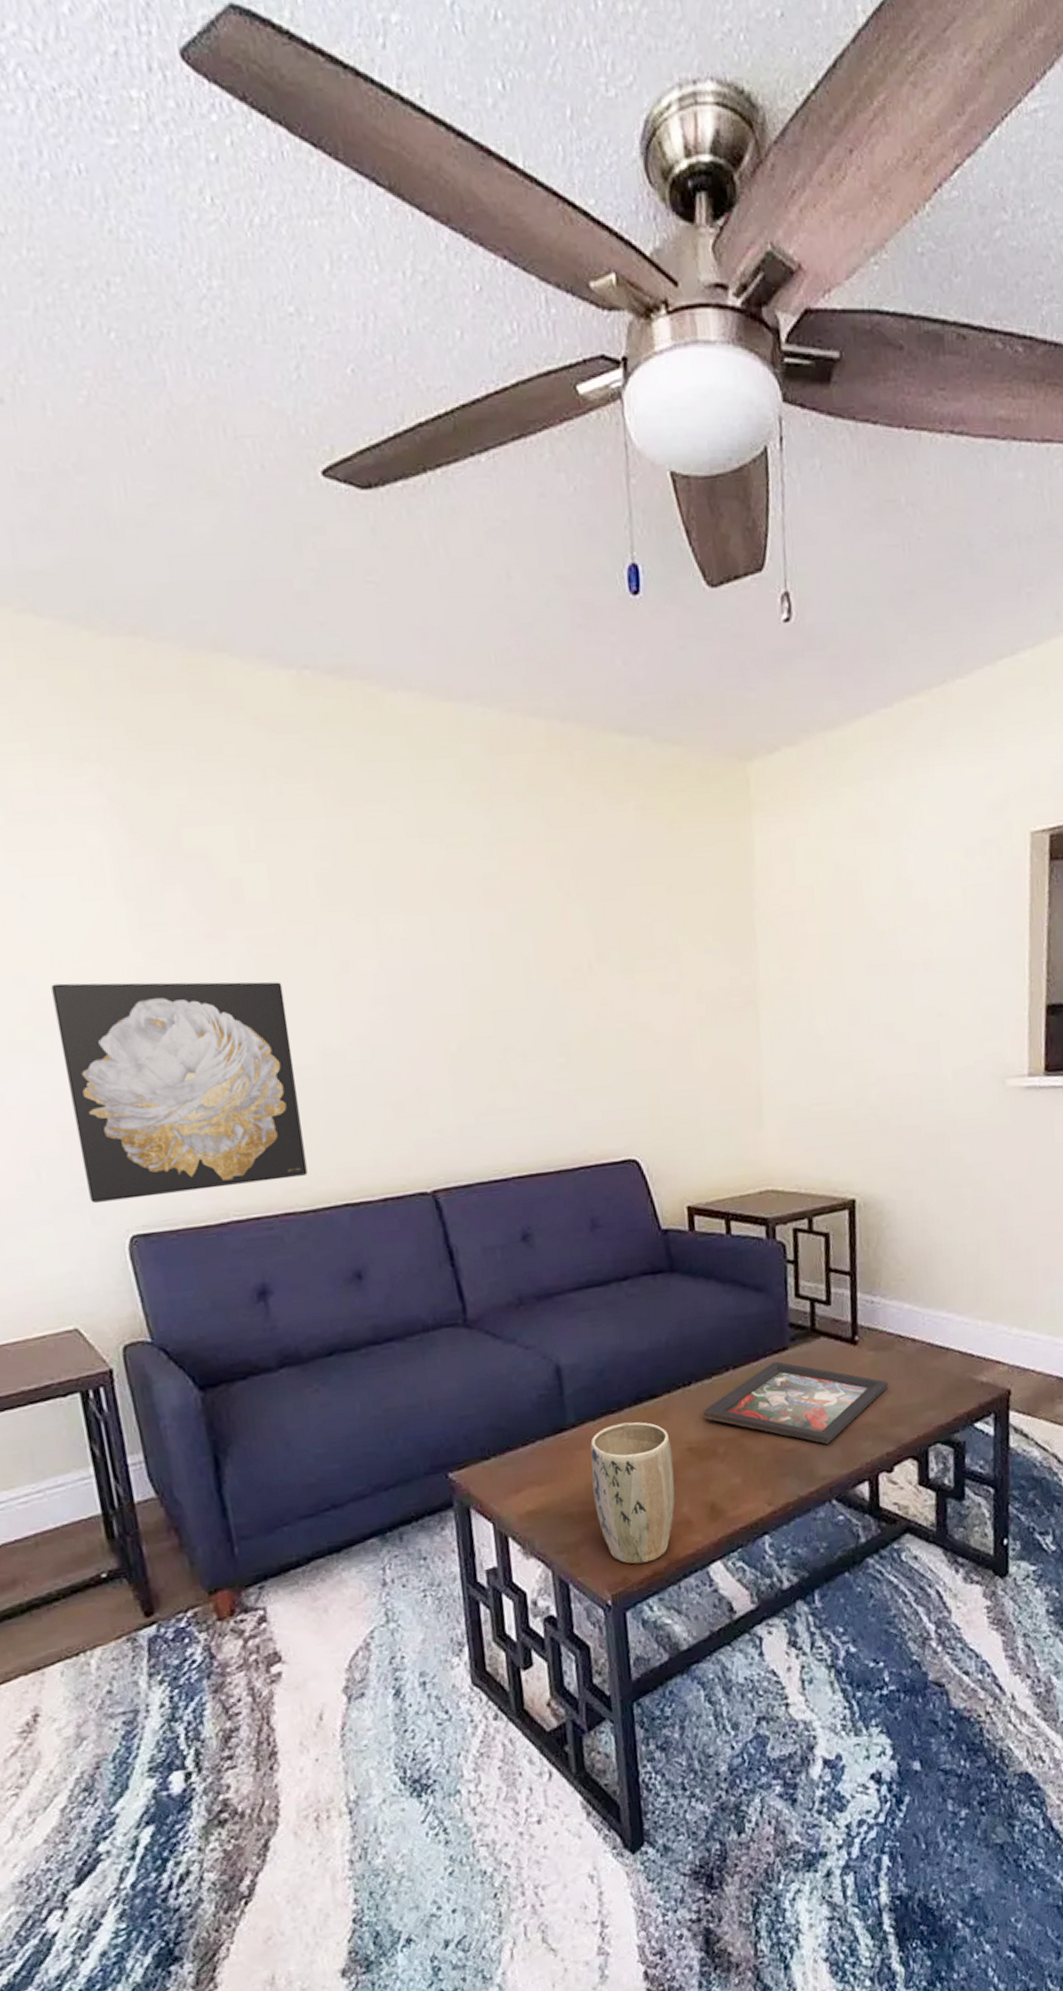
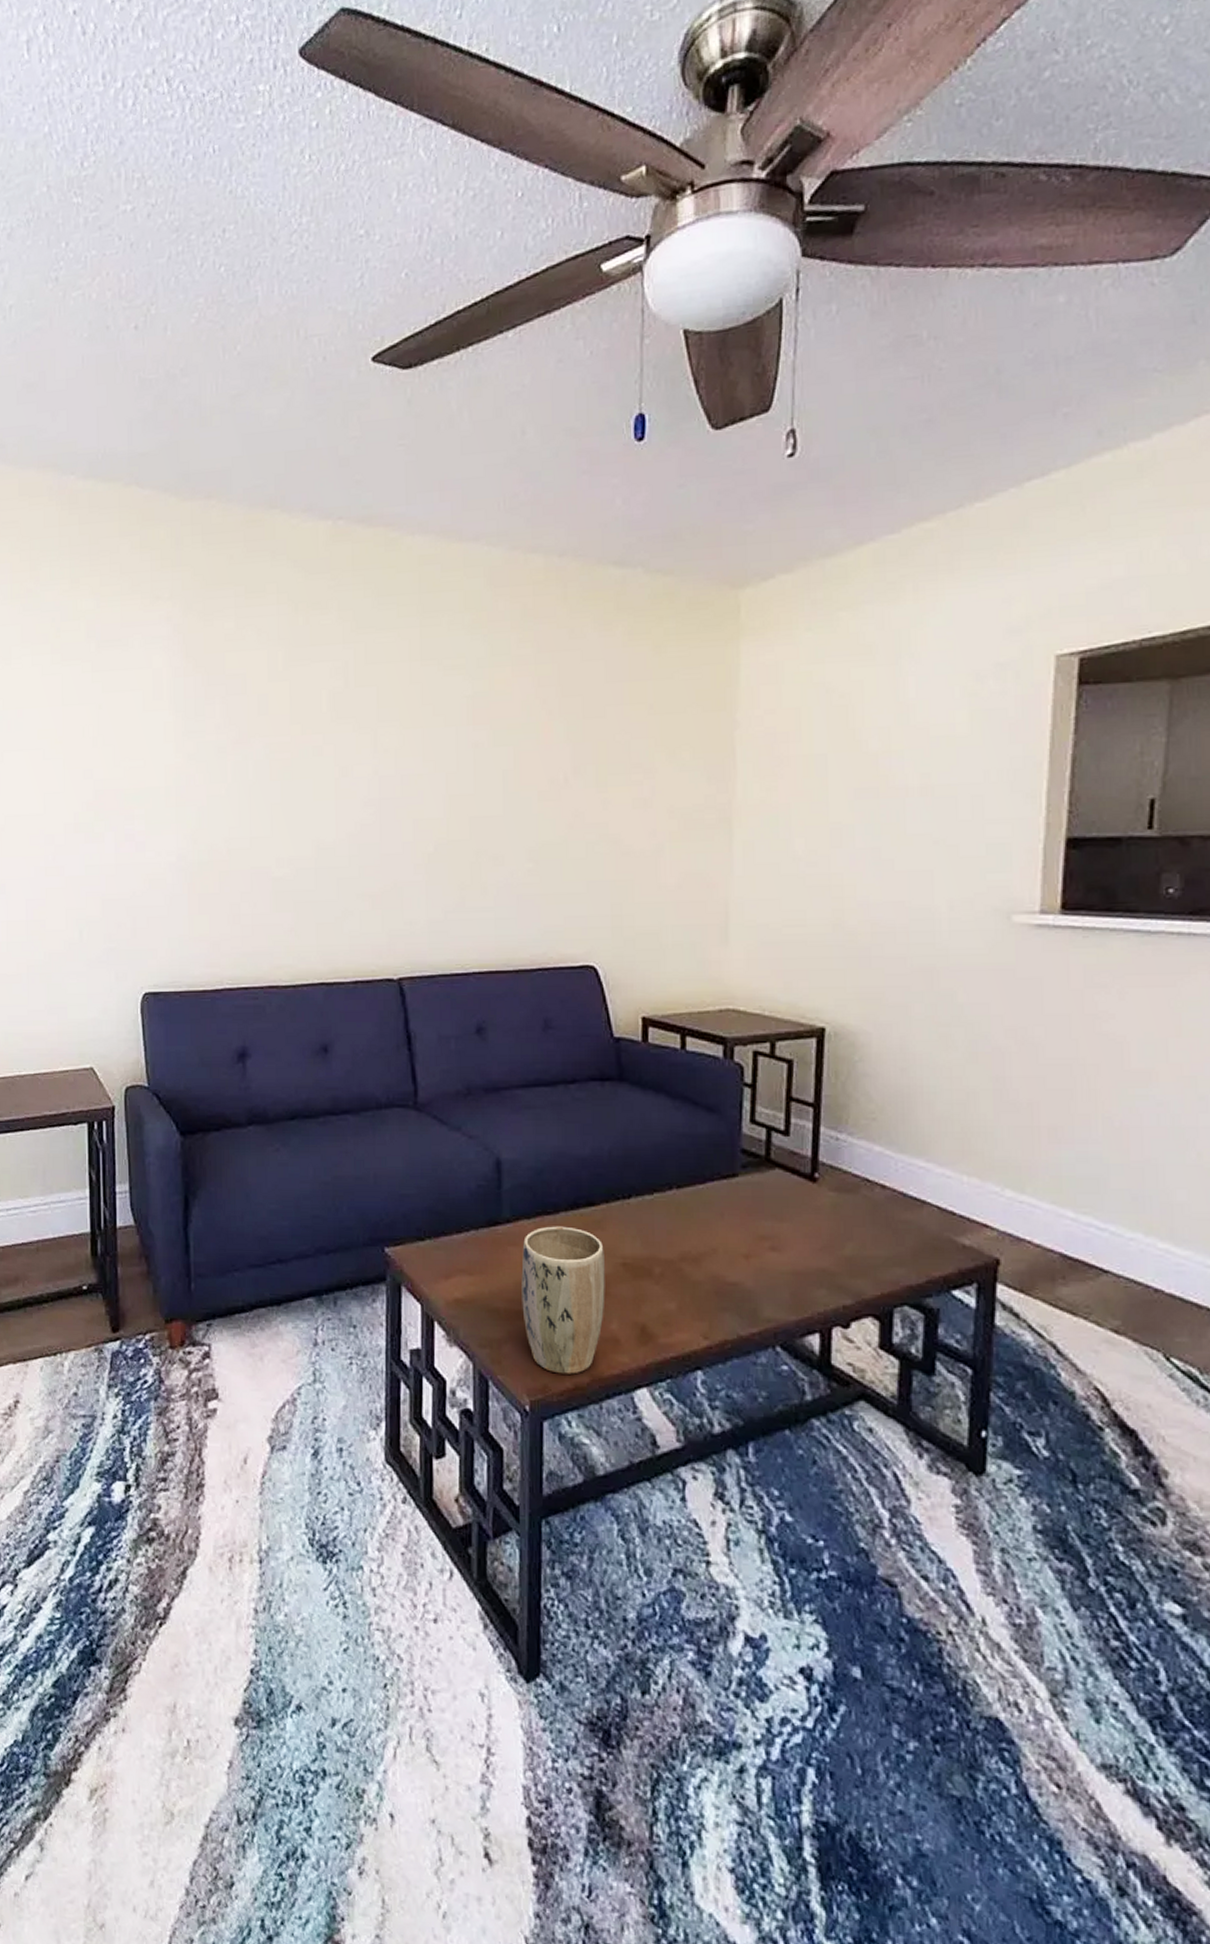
wall art: present [51,981,308,1203] -> none [111,778,292,962]
decorative tray: present [703,1361,888,1444] -> none [641,1186,850,1284]

